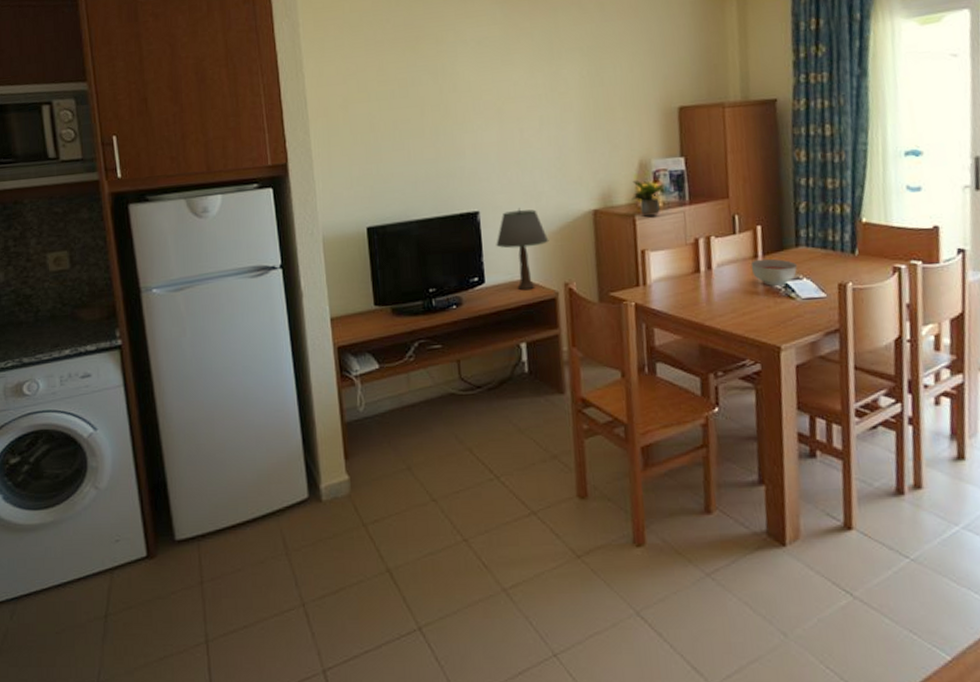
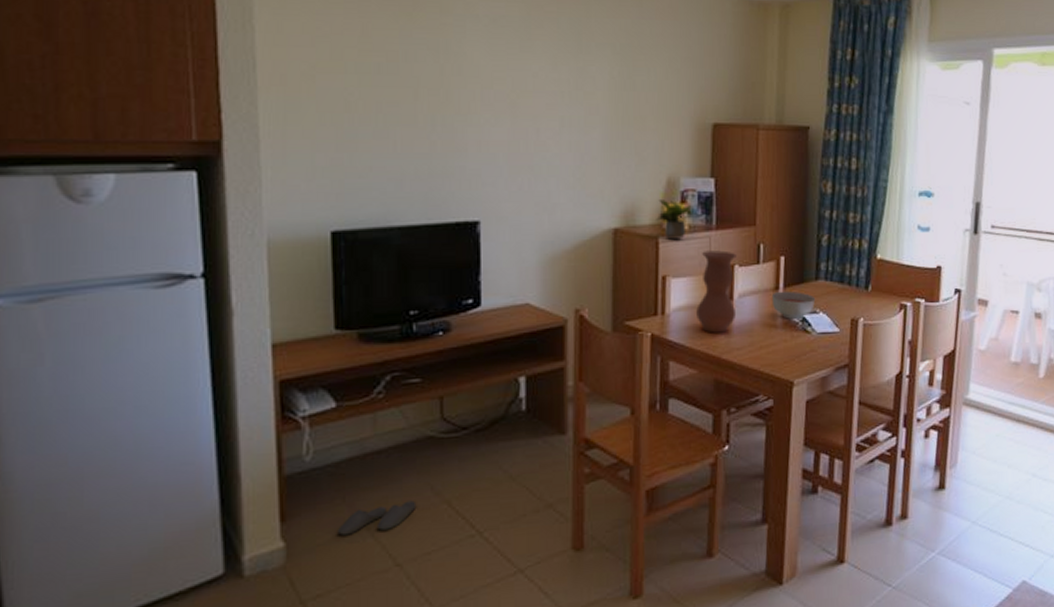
slippers: none [386,447,445,473] -> present [336,500,417,536]
table lamp: present [496,208,549,291] -> none [498,220,561,316]
vase: none [676,223,716,302] -> present [696,250,736,333]

